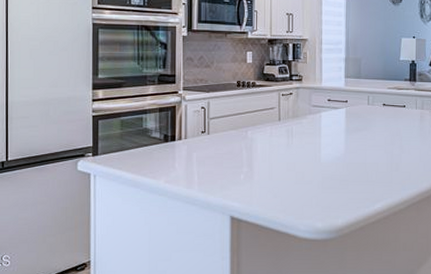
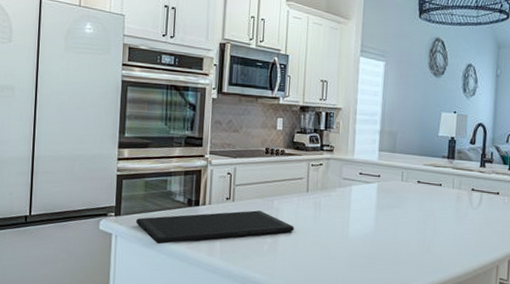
cutting board: none [113,142,269,181] -> present [135,210,294,244]

